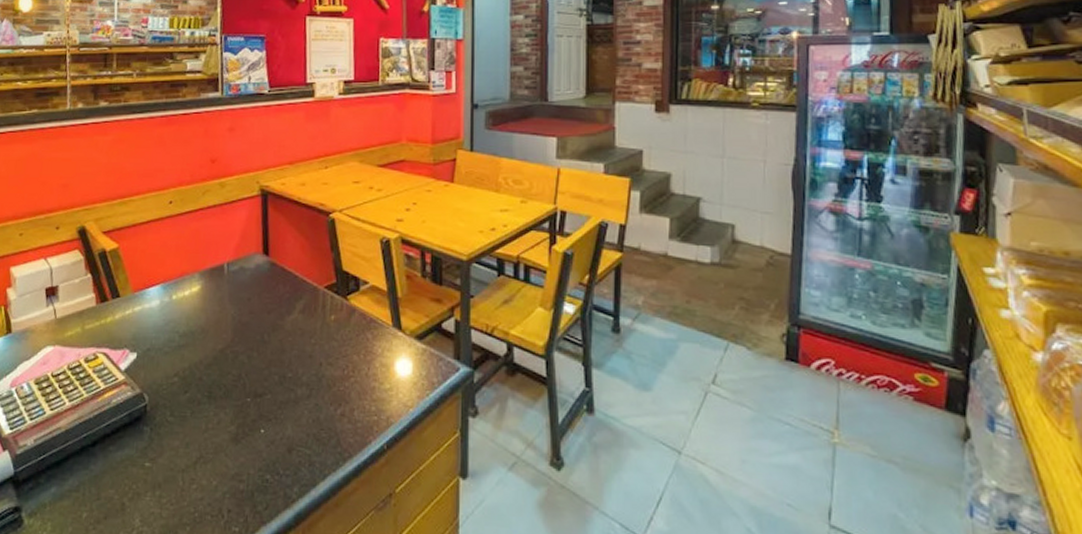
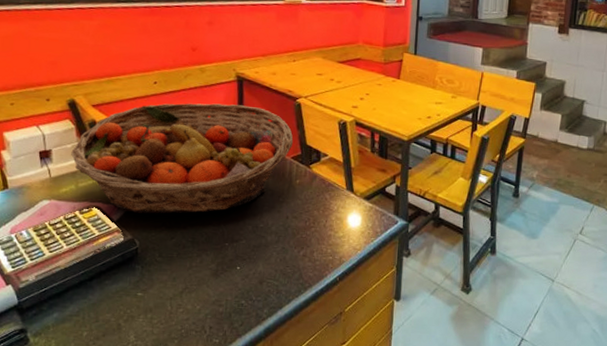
fruit basket: none [78,223,327,362] -> present [71,103,294,214]

